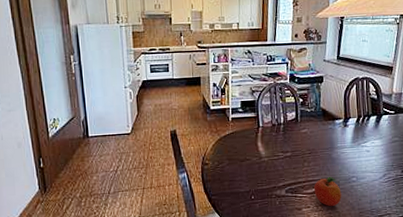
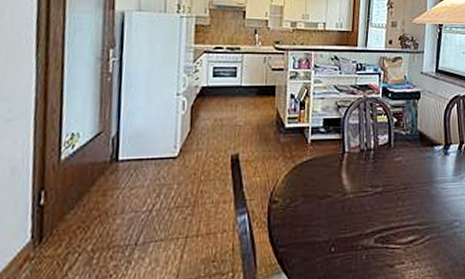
fruit: present [314,177,342,207] -> none [409,221,443,262]

